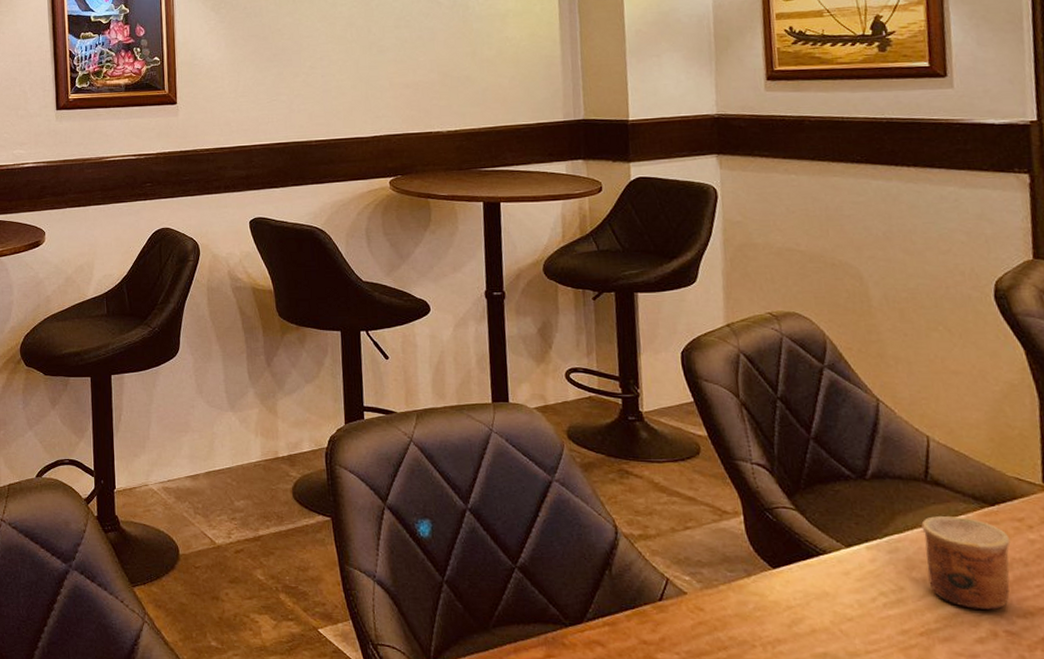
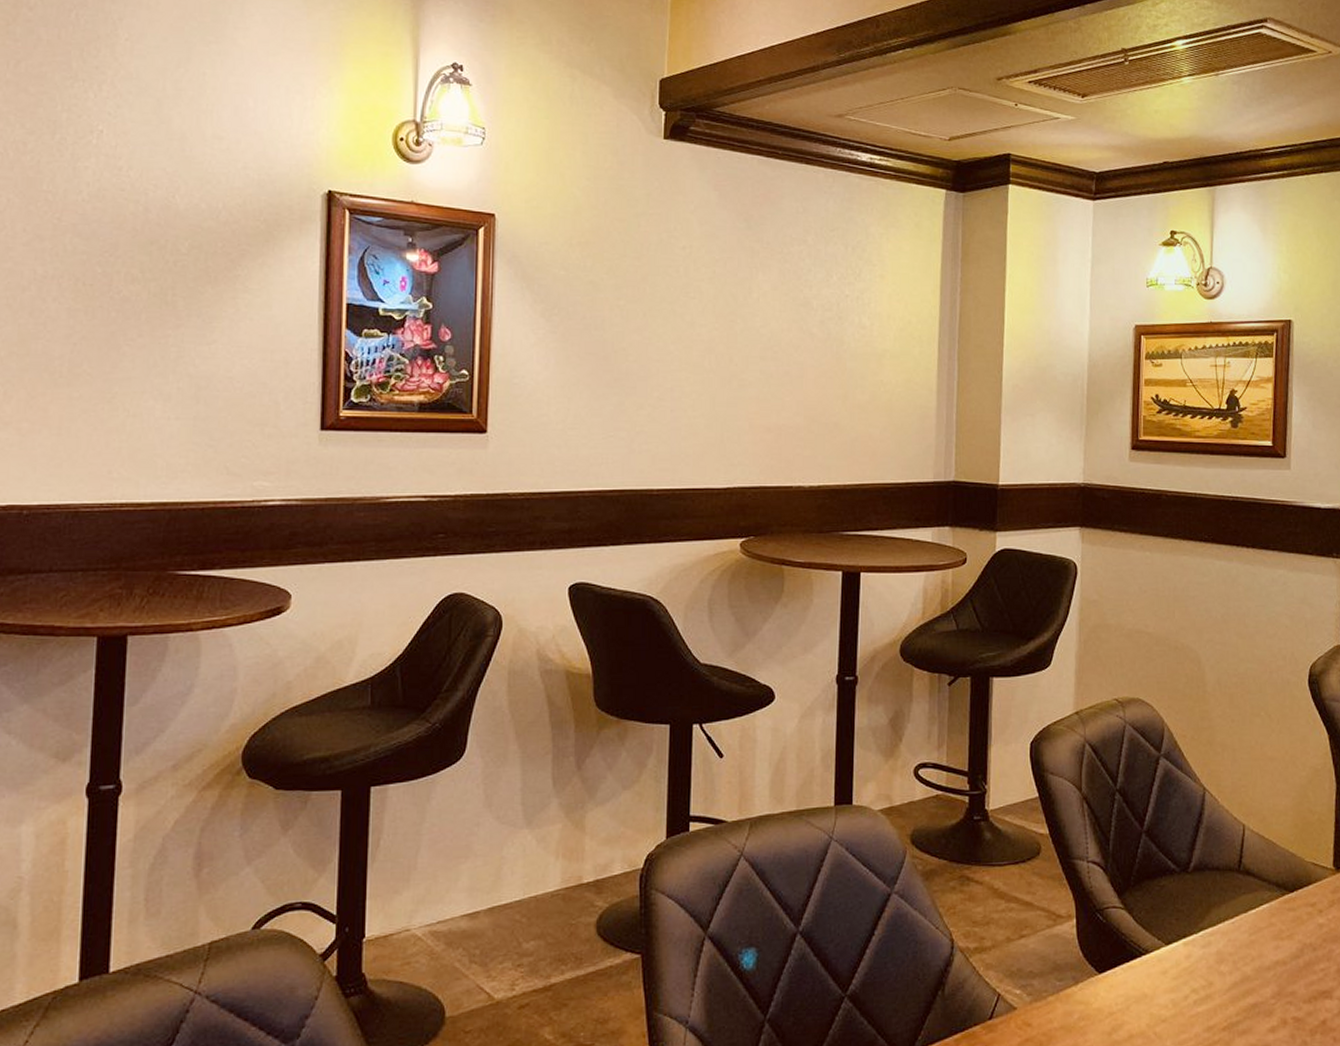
cup: present [921,516,1011,610] -> none [1232,905,1304,998]

